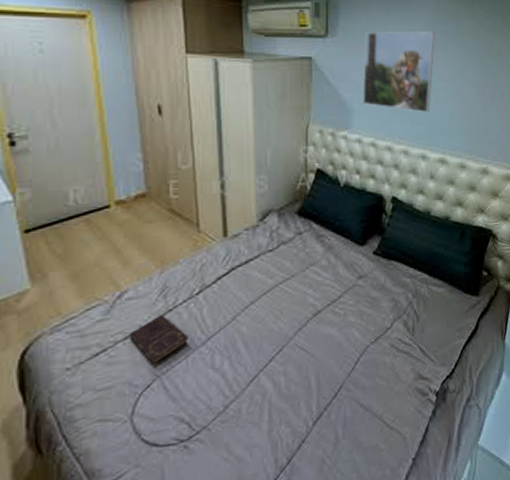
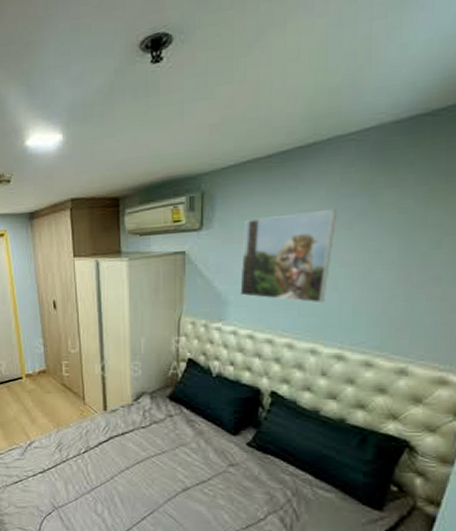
book: present [129,315,188,362] -> none [36,464,77,498]

